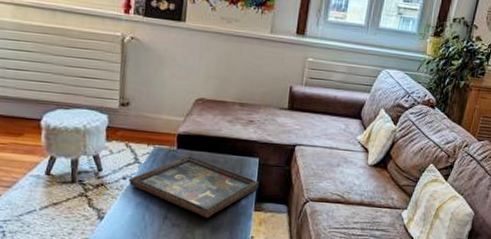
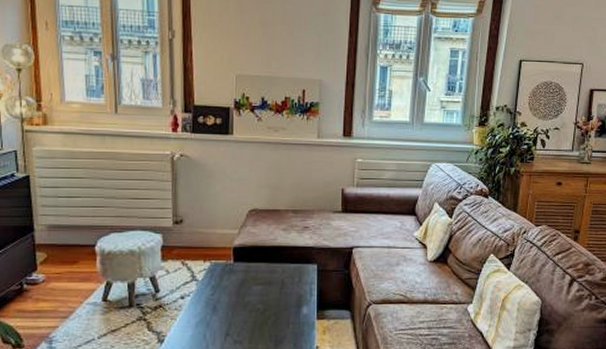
decorative tray: present [128,156,259,218] -> none [186,268,319,332]

